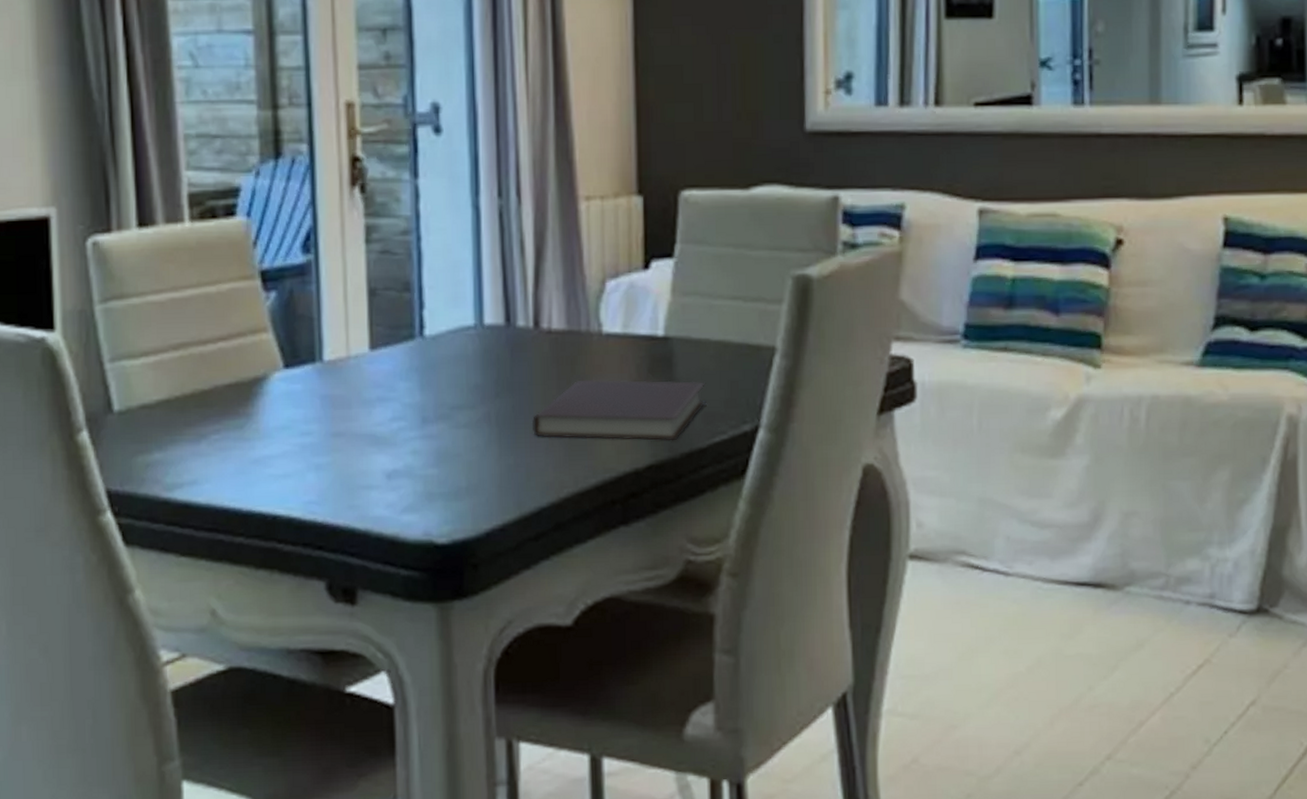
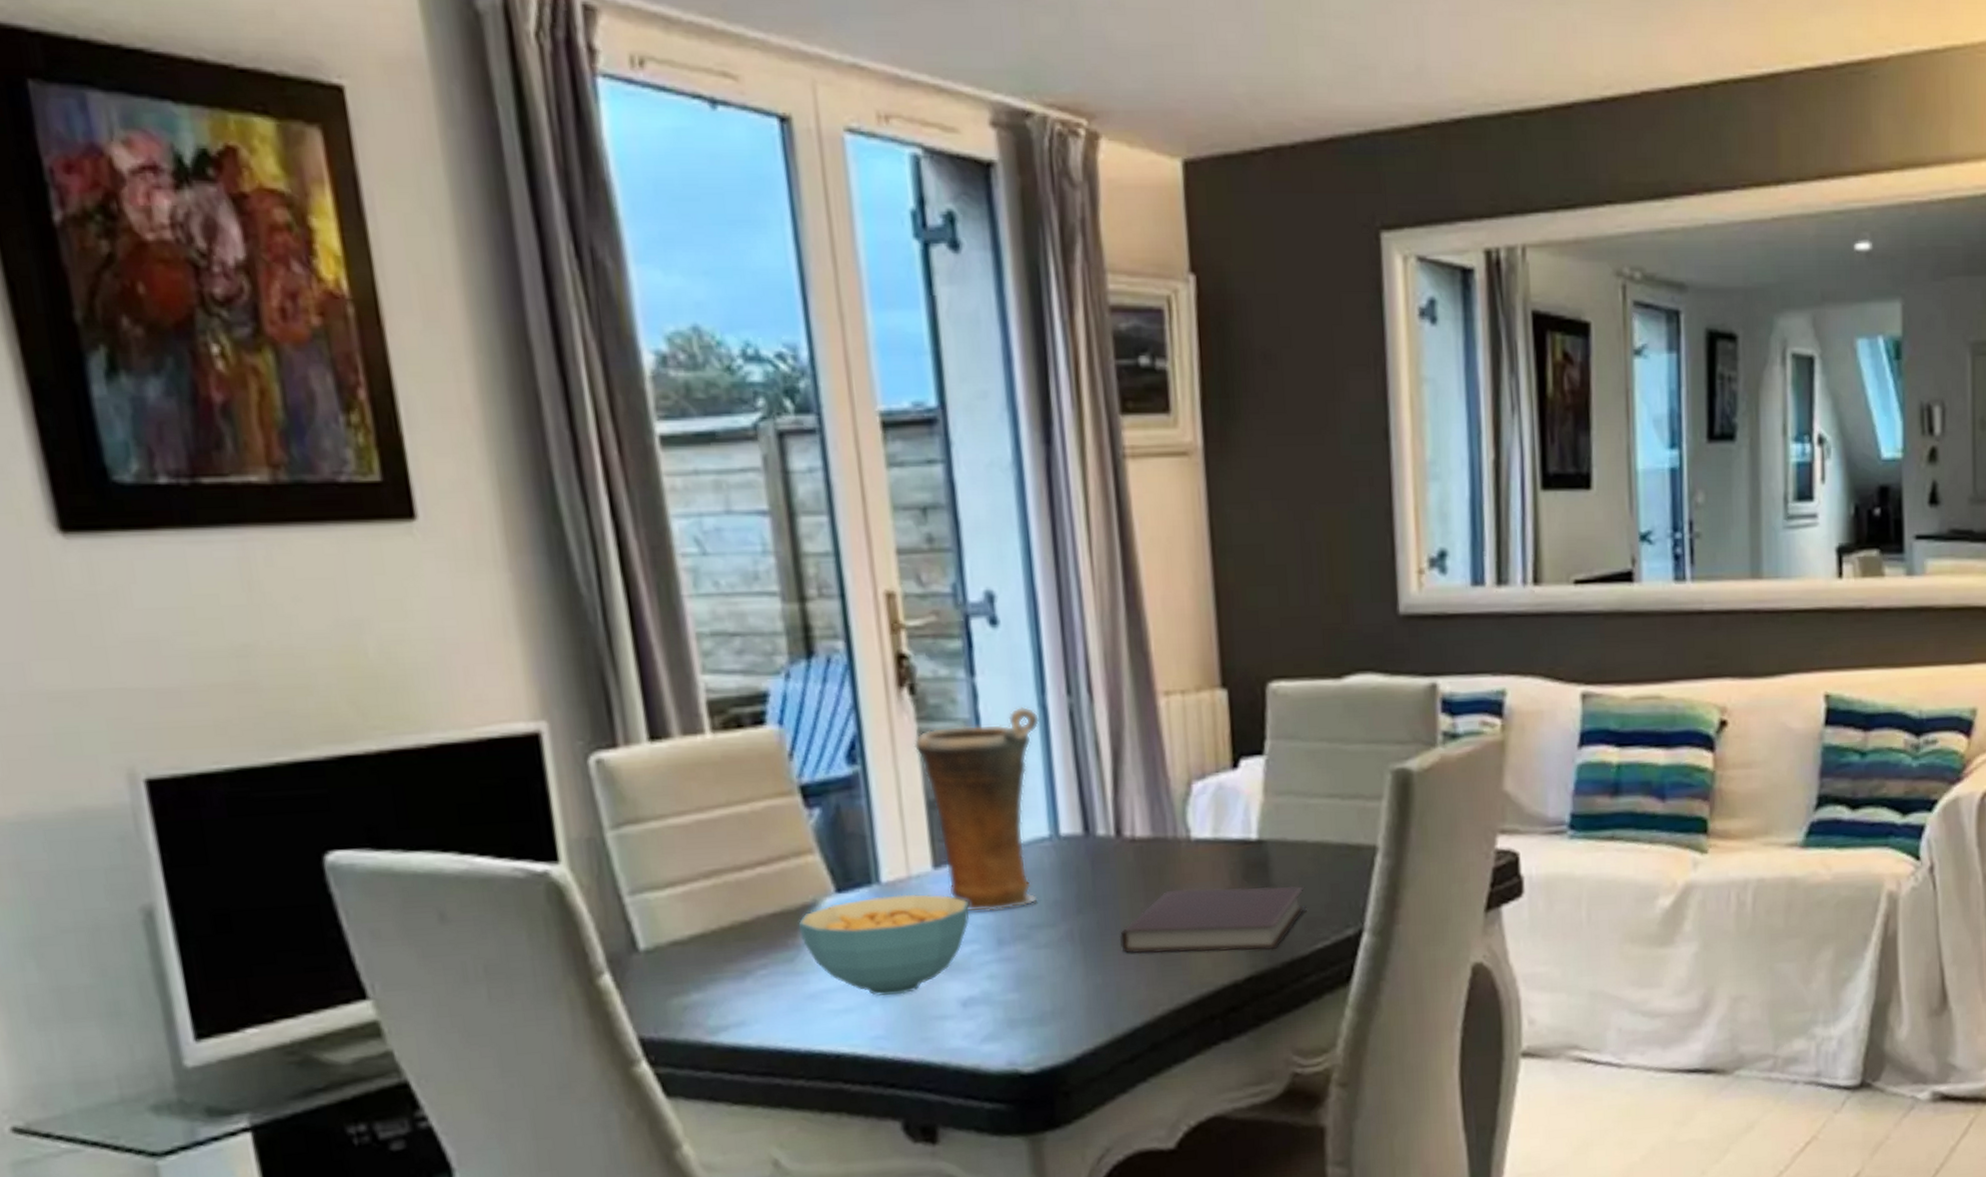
cereal bowl: none [249,372,399,465] -> present [798,894,969,996]
vase: none [360,206,473,392] -> present [913,706,1040,913]

